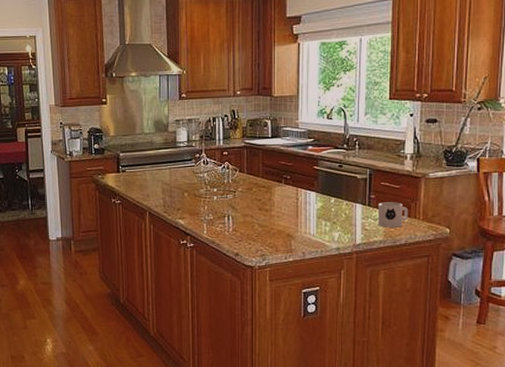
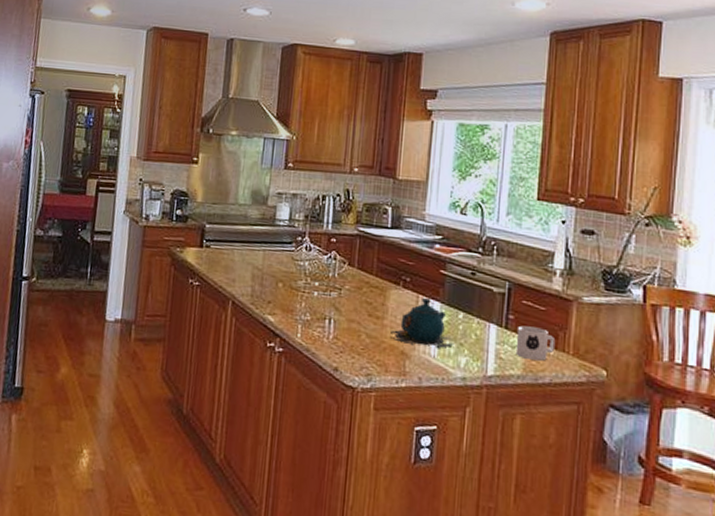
teapot: none [278,191,329,229] -> present [391,298,455,349]

